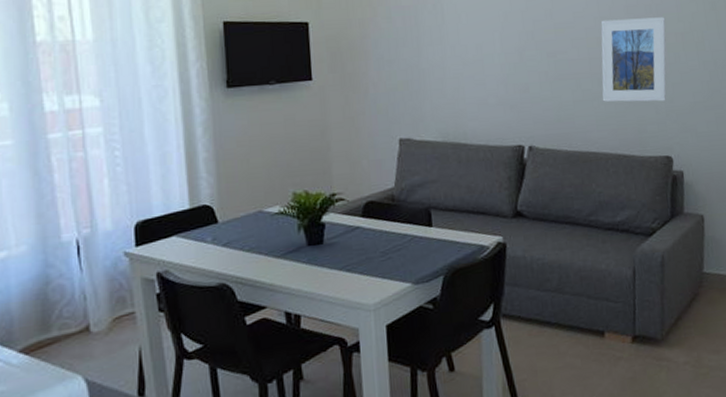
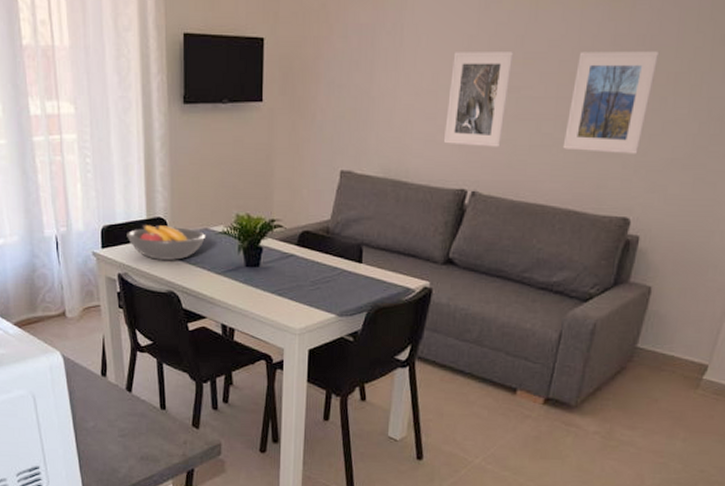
fruit bowl: none [166,212,261,251] -> present [127,225,206,260]
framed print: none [492,23,548,106] -> present [444,52,514,147]

